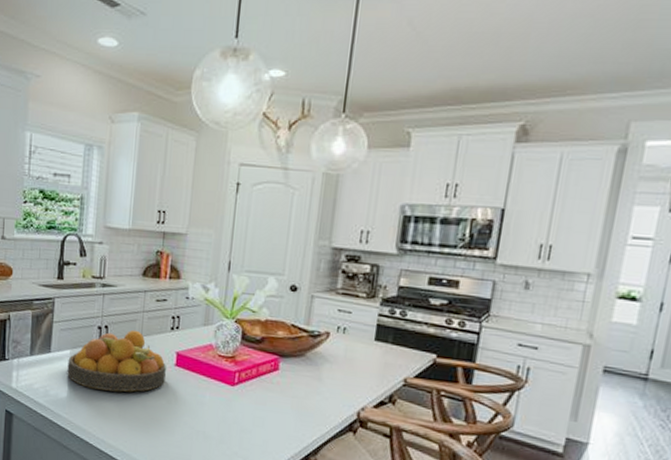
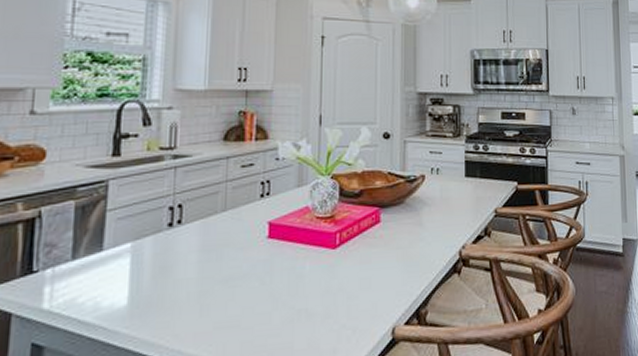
fruit bowl: present [67,329,166,392] -> none [127,204,257,287]

